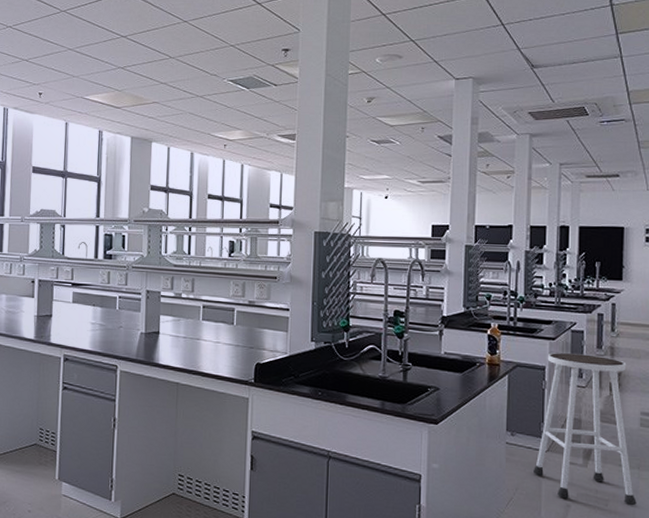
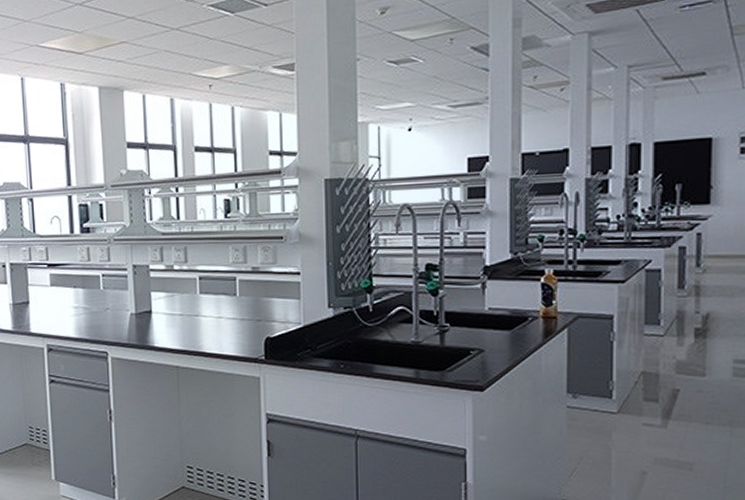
stool: present [532,352,637,506] -> none [600,296,729,469]

